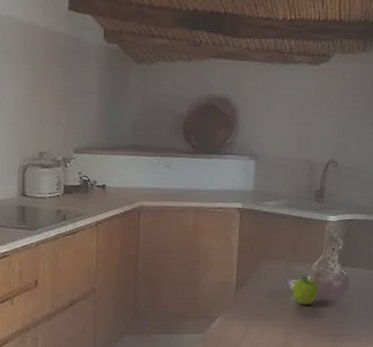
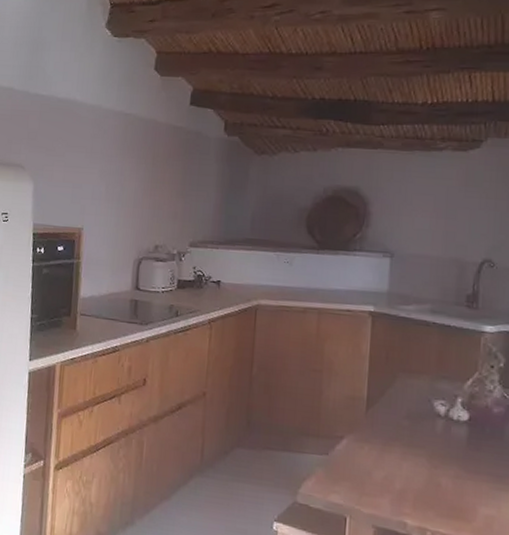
fruit: present [292,276,319,305] -> none [438,397,474,434]

